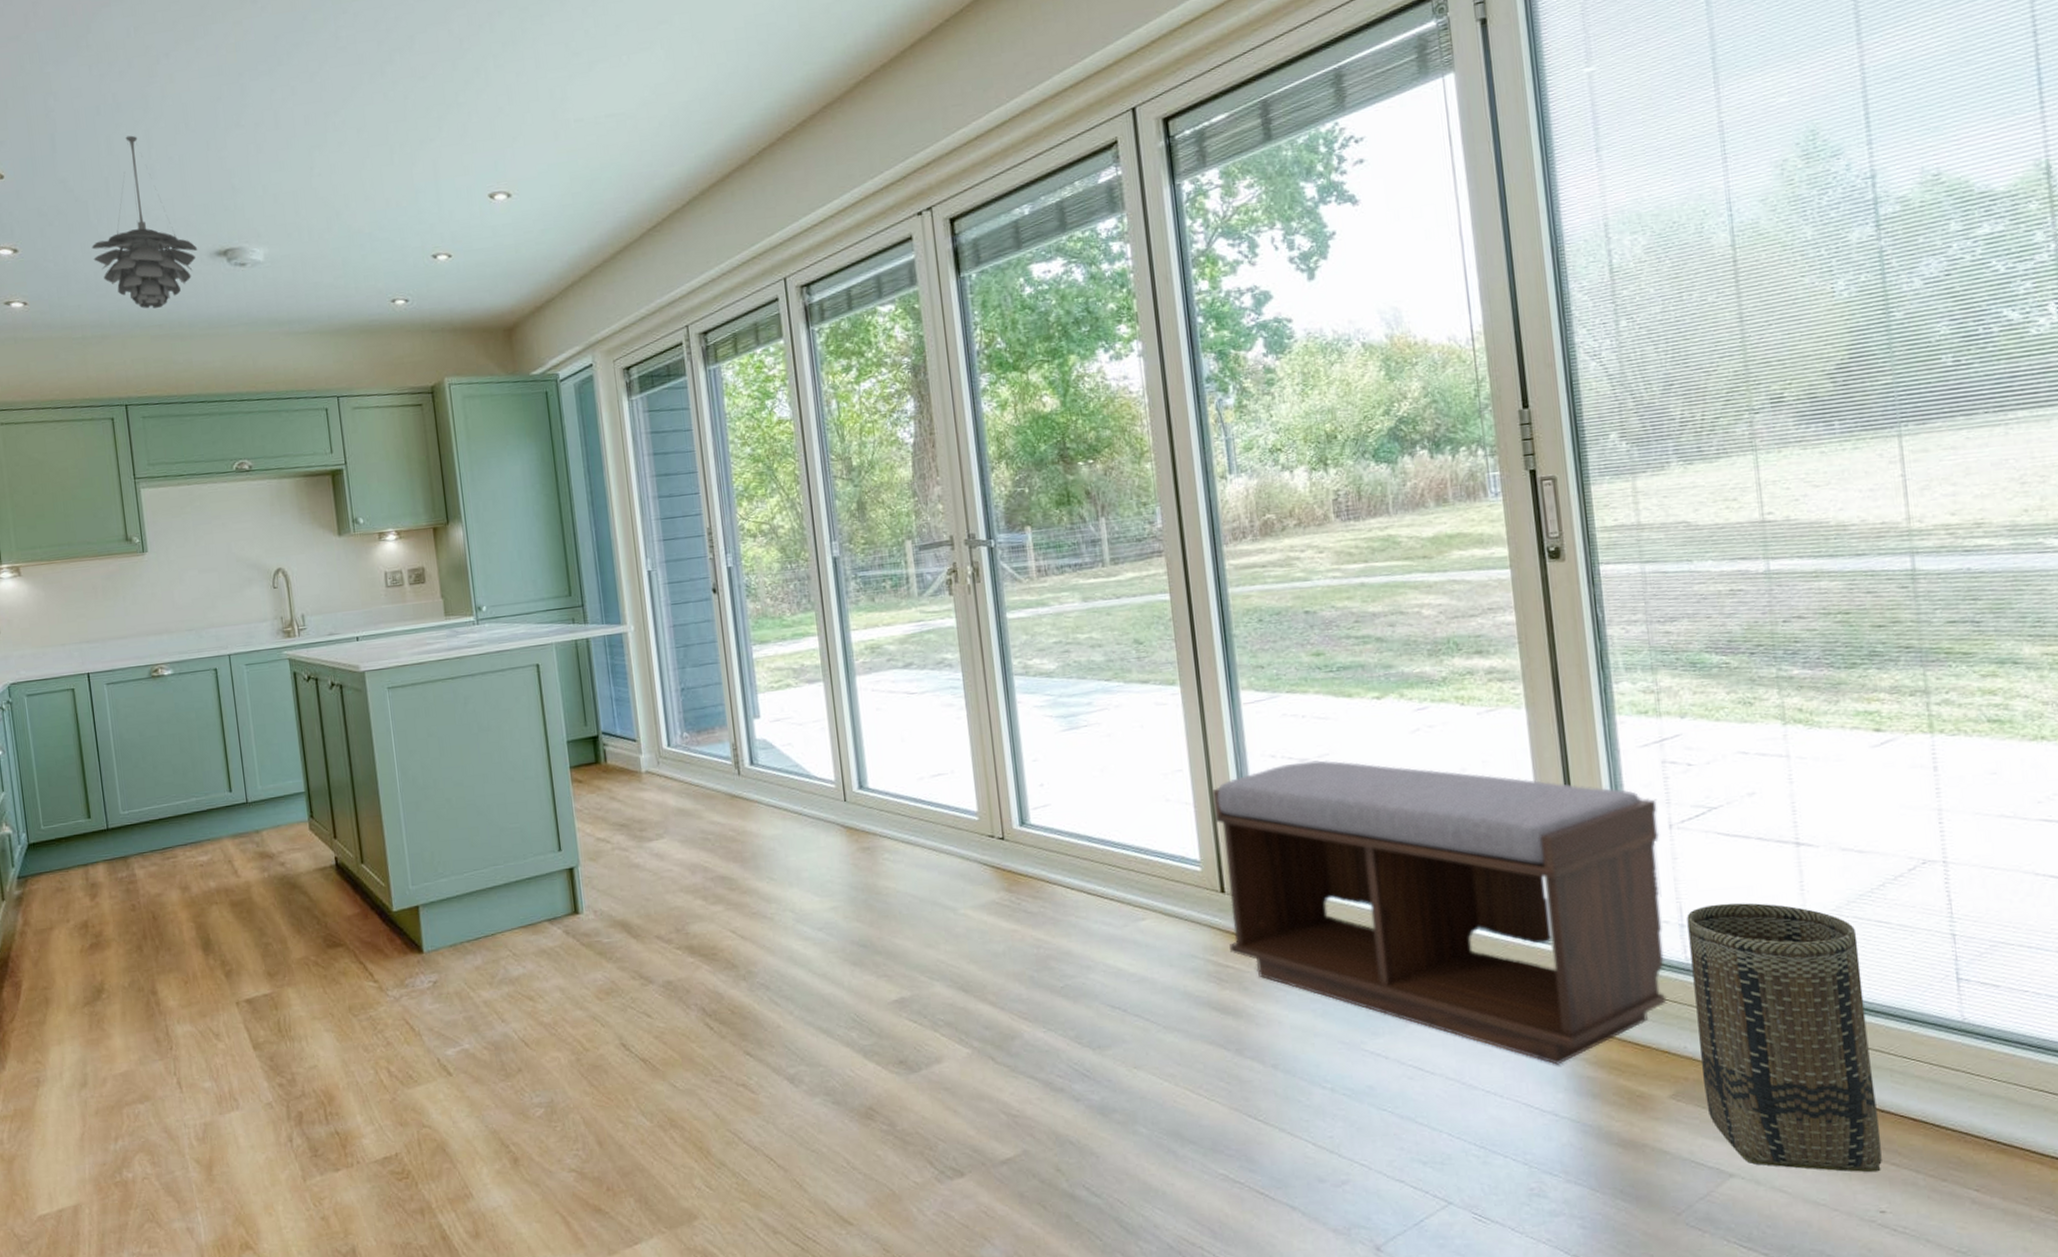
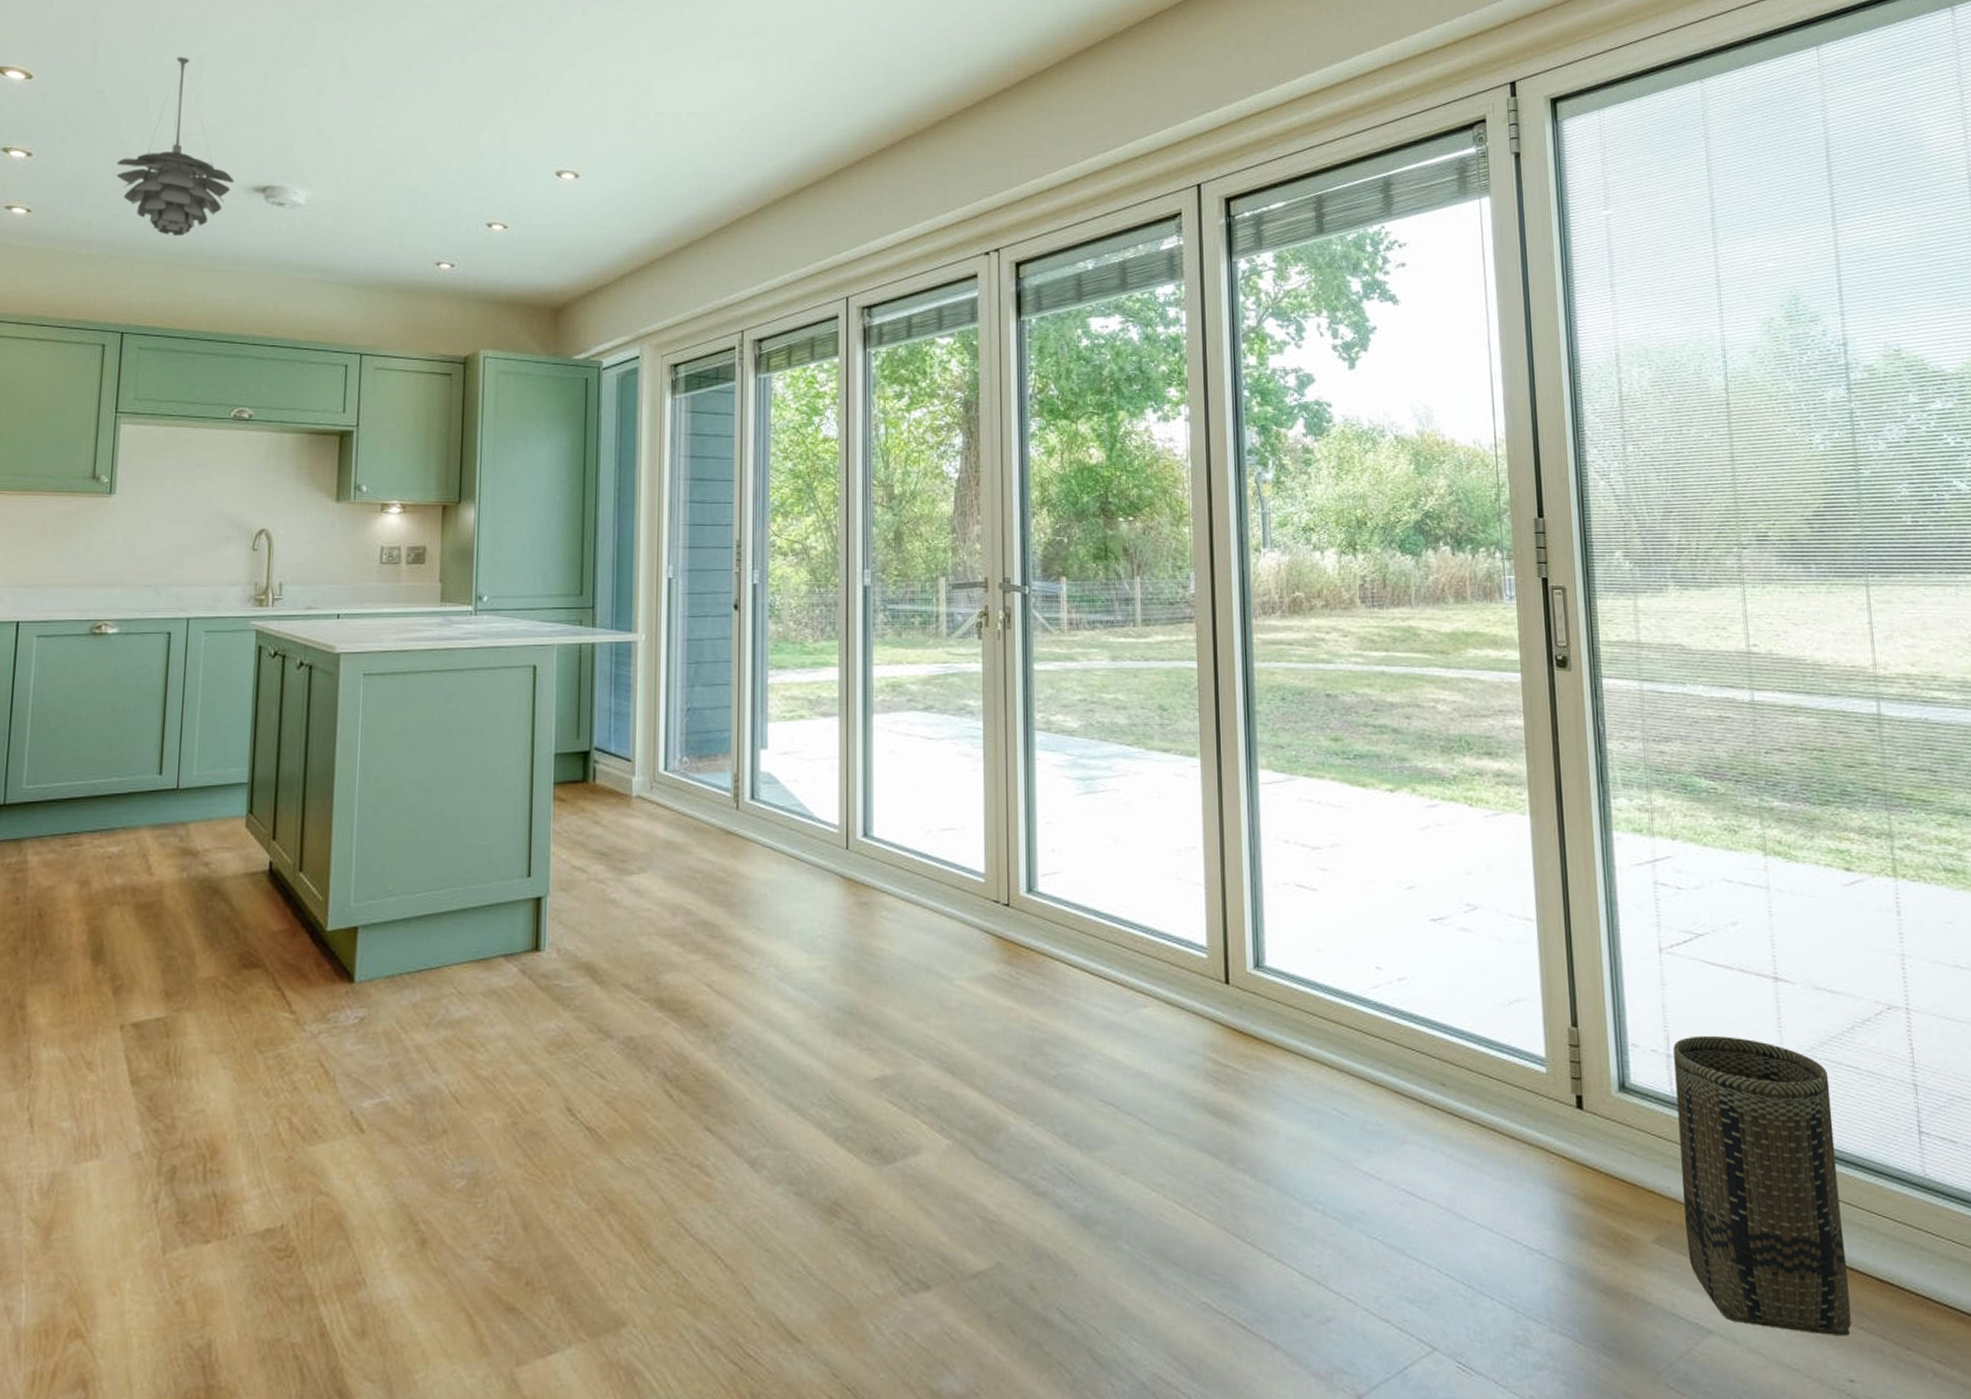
bench: present [1213,760,1667,1065] -> none [1225,850,1653,1199]

